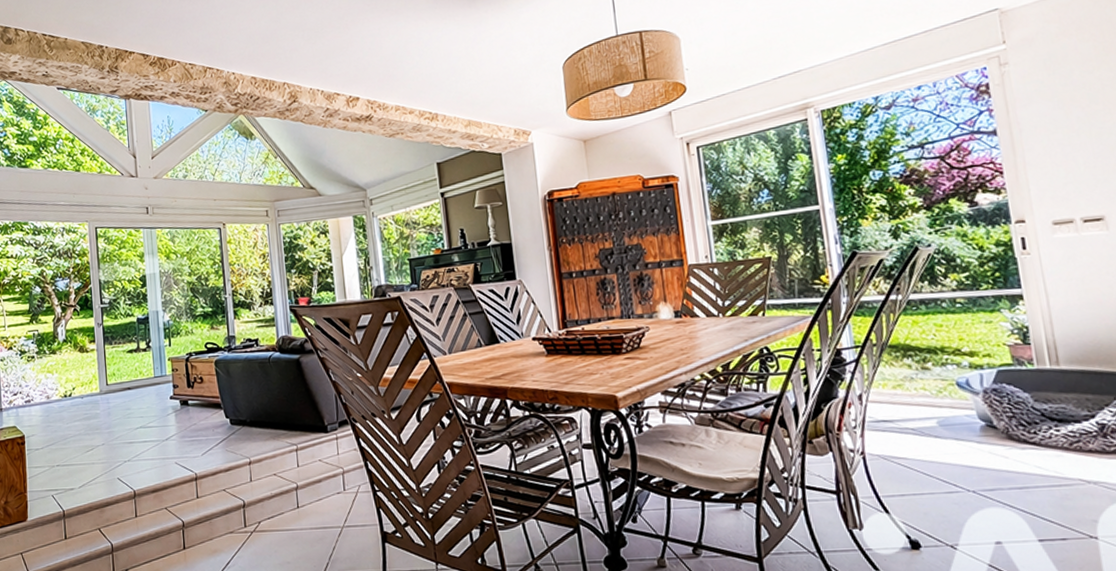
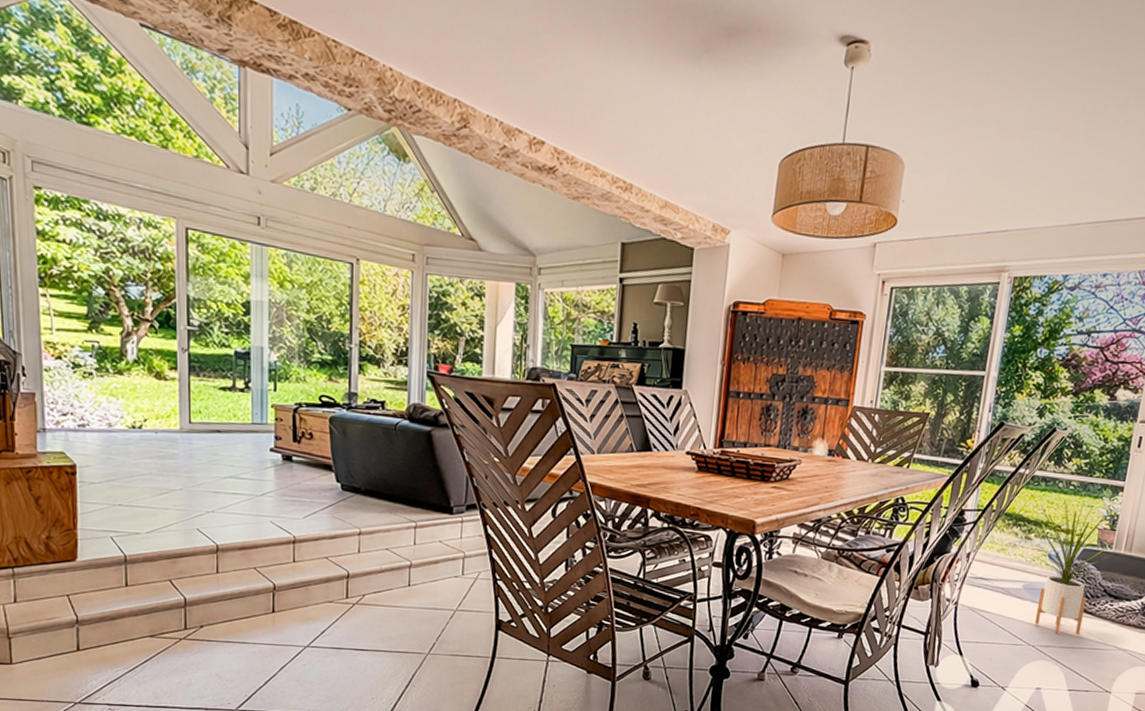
house plant: none [930,319,1042,475] -> present [1035,499,1119,635]

